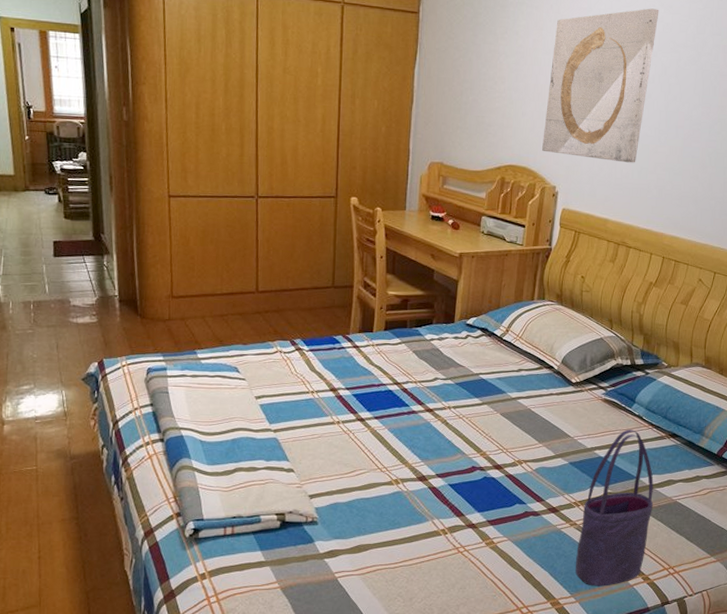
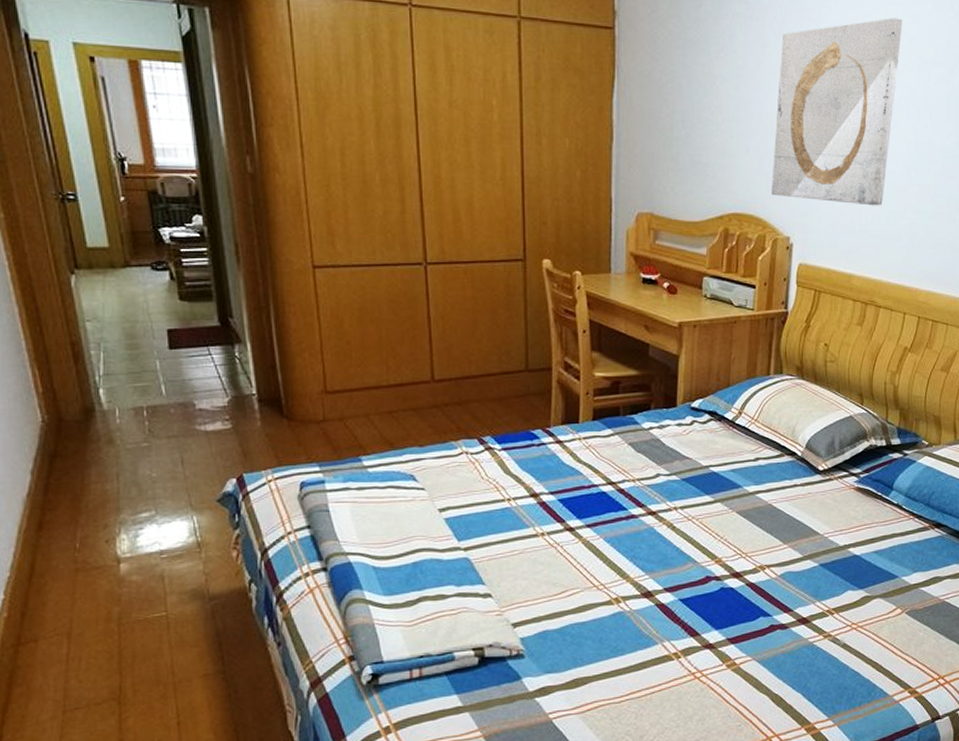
tote bag: present [575,429,654,586] -> none [832,521,919,706]

